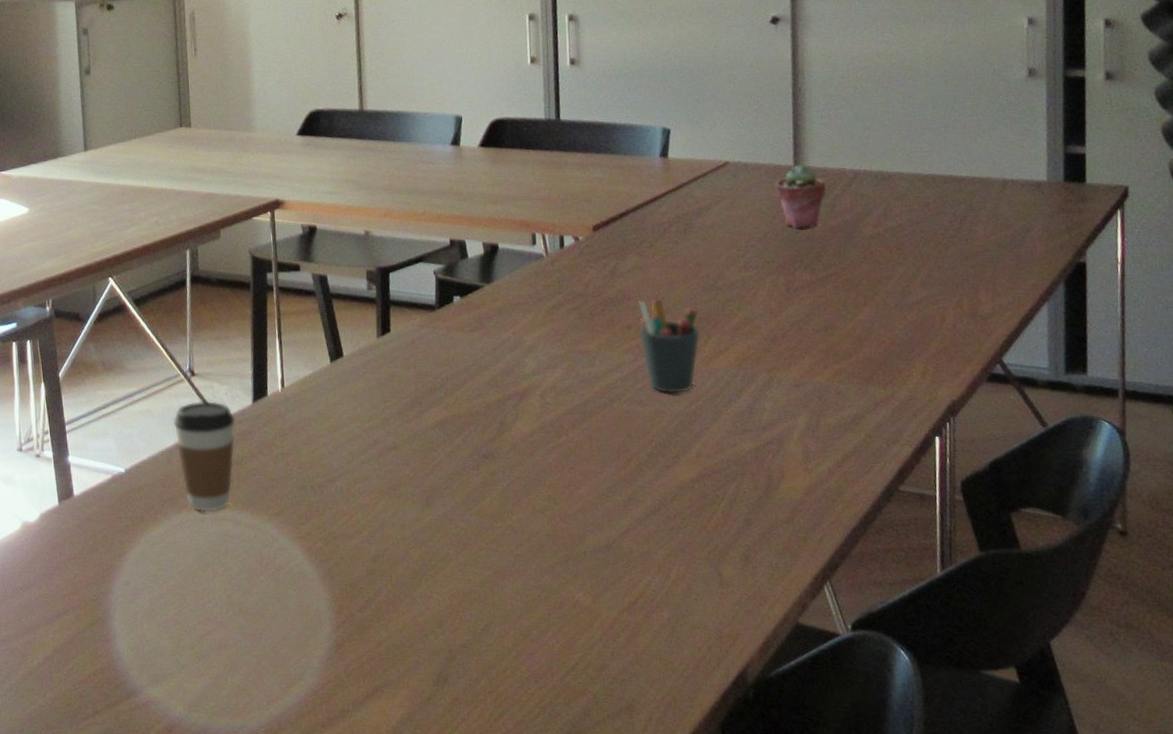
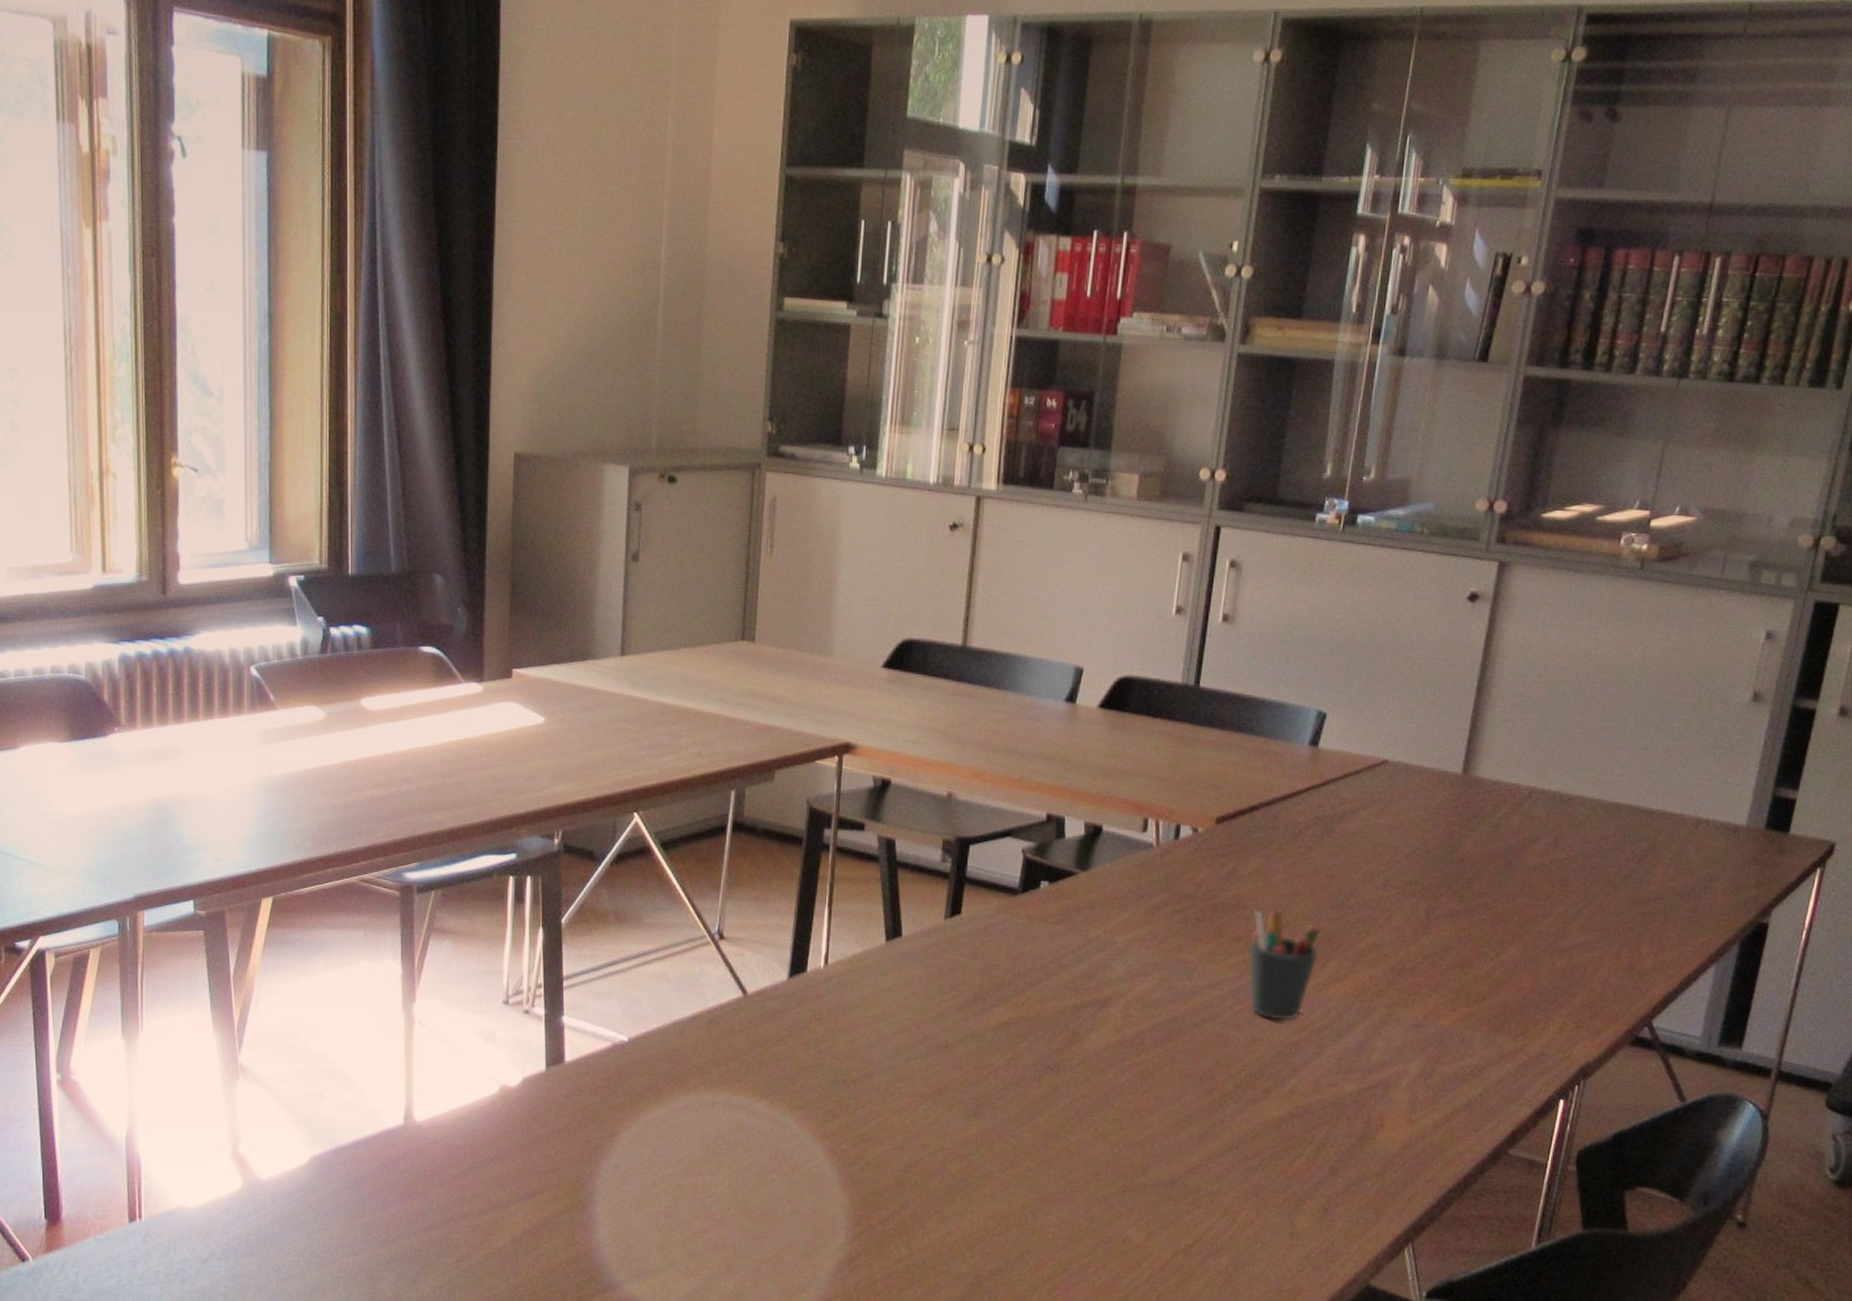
coffee cup: present [173,400,236,512] -> none [691,969,765,1097]
potted succulent: present [774,165,827,229] -> none [1435,774,1495,849]

